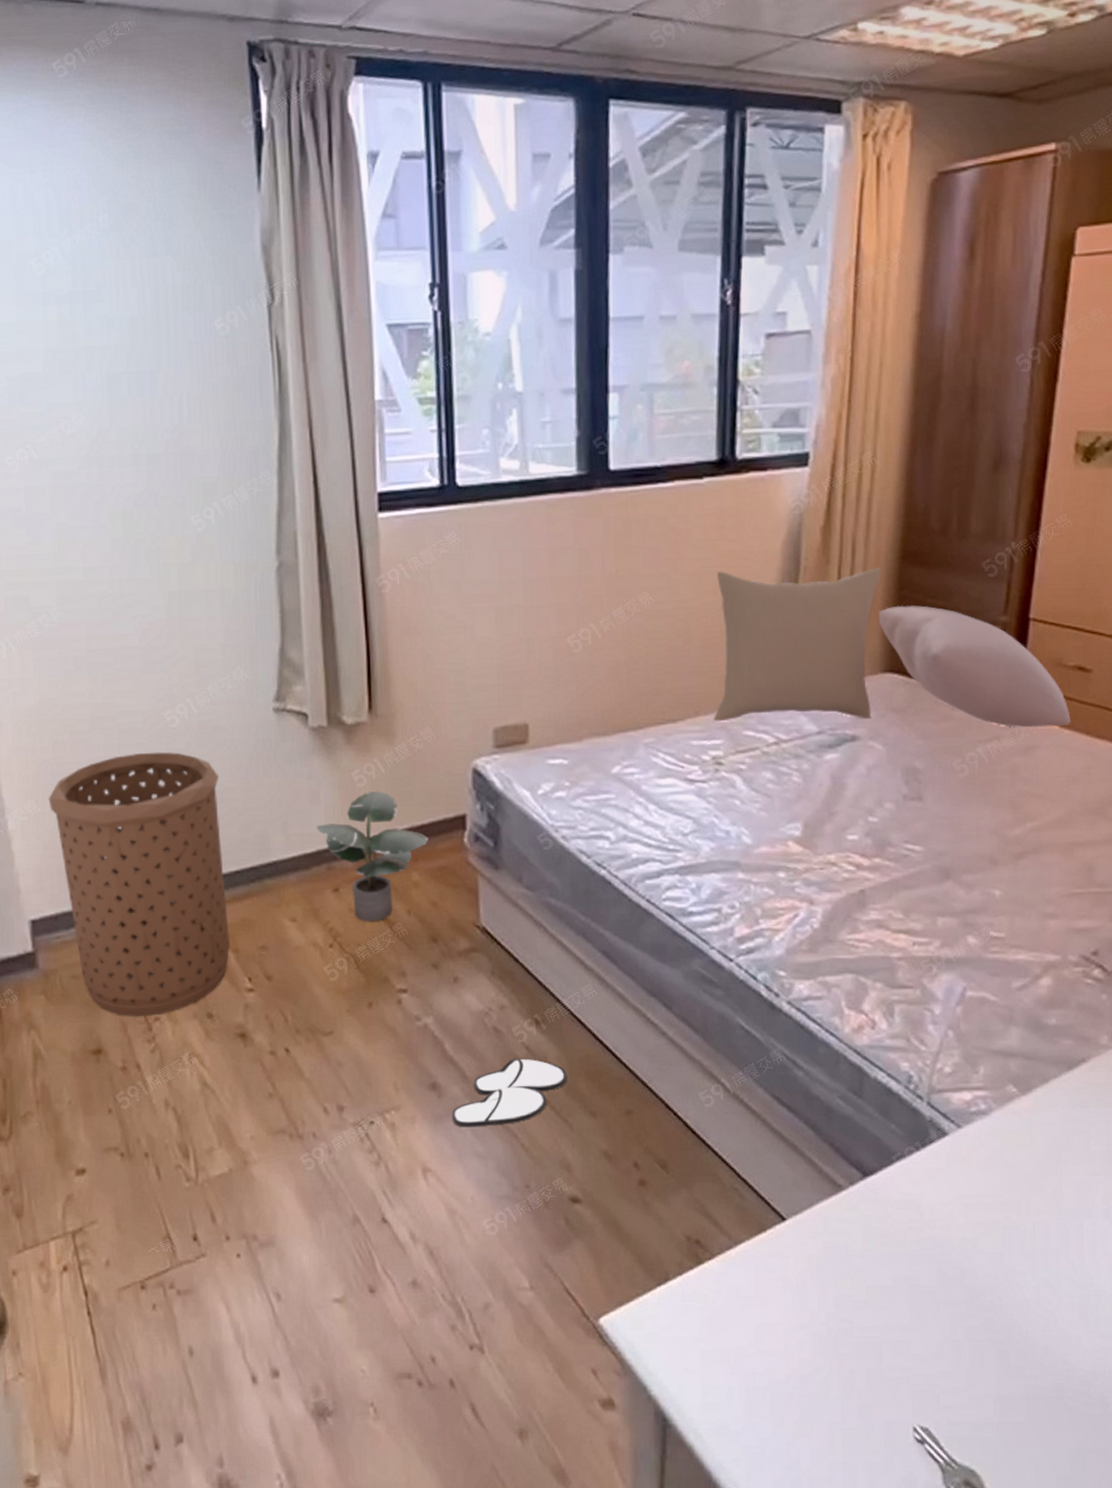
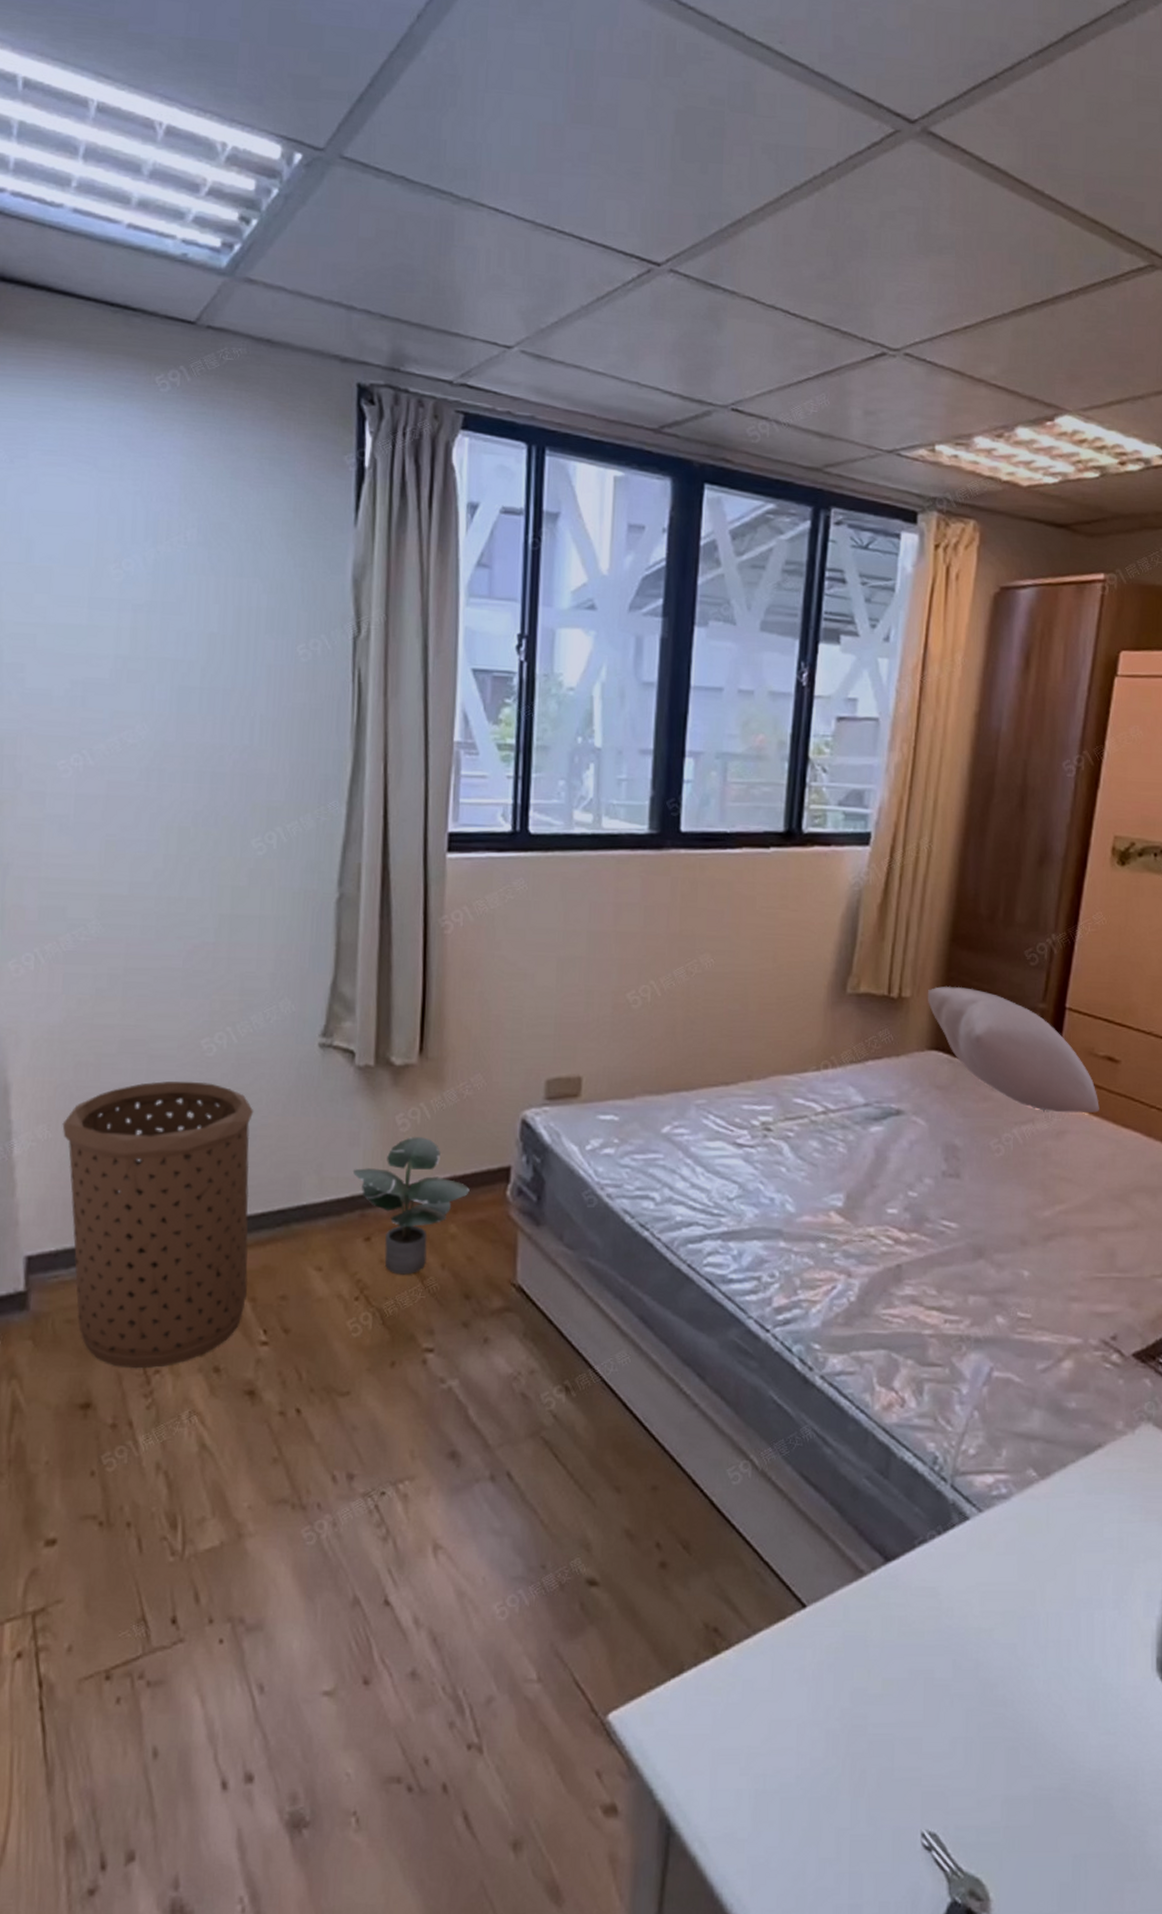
slippers: present [451,1058,567,1127] -> none [469,1427,594,1501]
pillow: present [714,568,882,722] -> none [766,939,933,1095]

